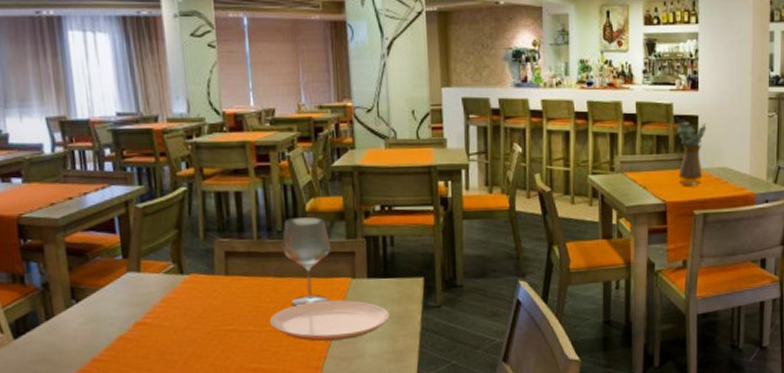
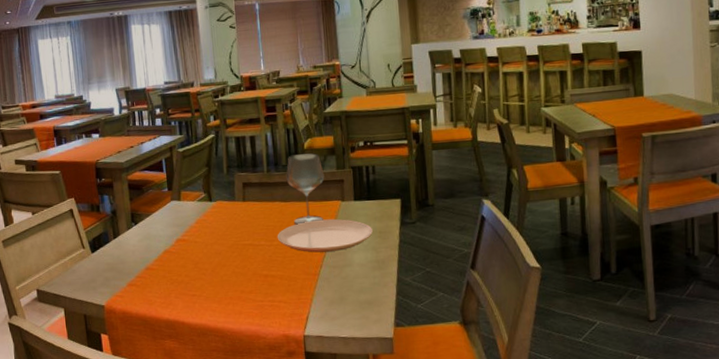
vase: present [676,118,707,188] -> none [621,54,650,114]

